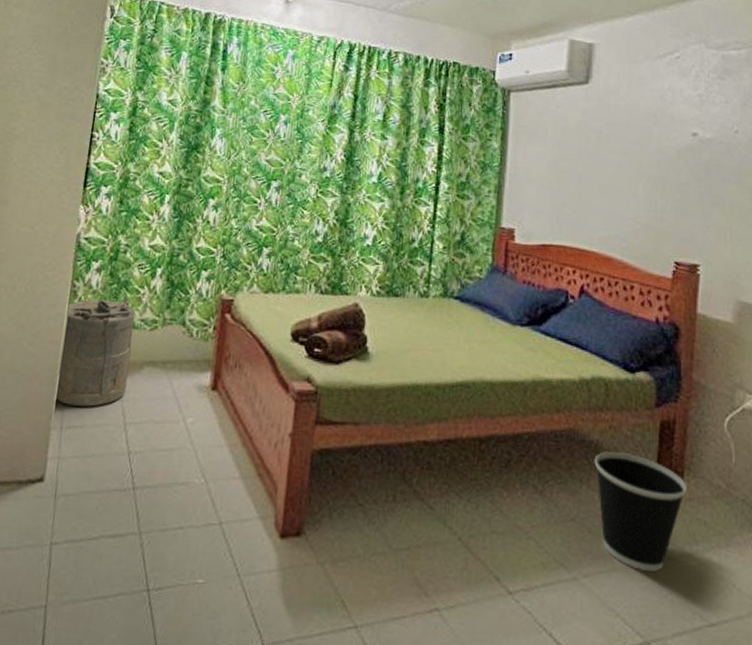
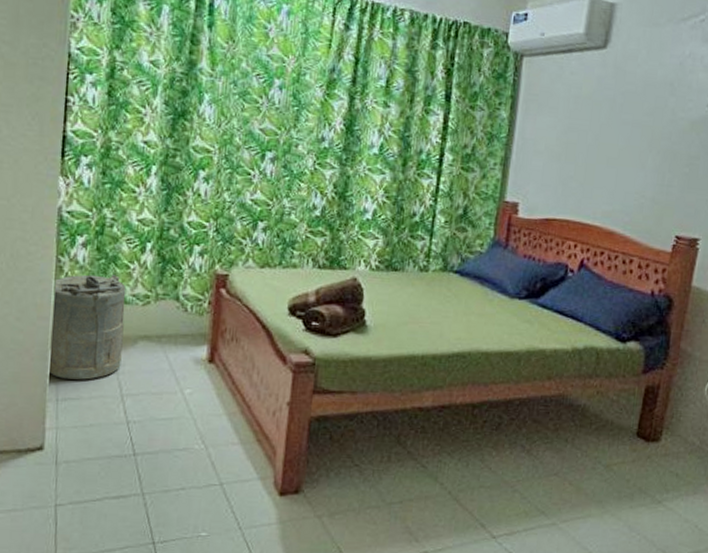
wastebasket: present [594,452,688,573] -> none [580,414,664,517]

